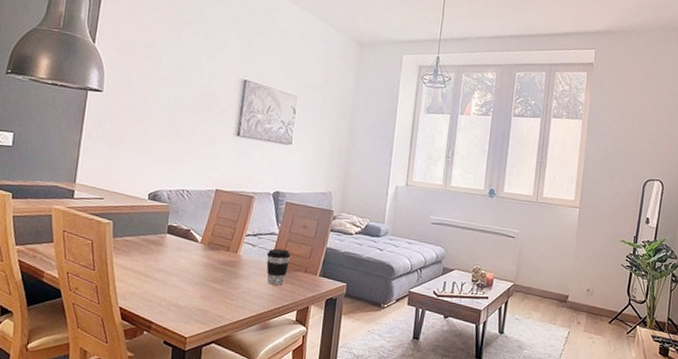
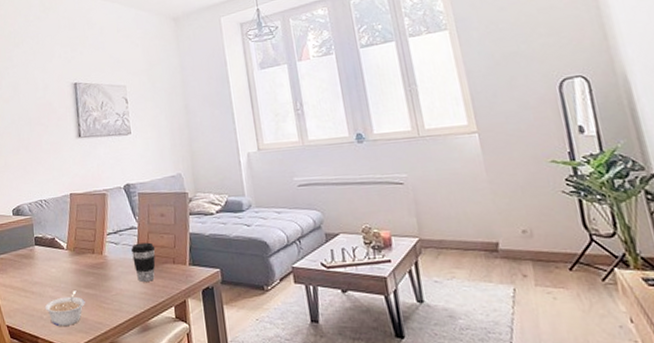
legume: none [165,283,210,316] -> present [44,291,85,327]

